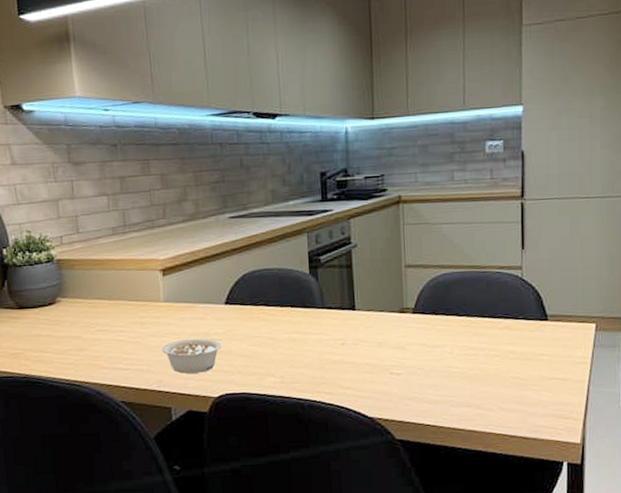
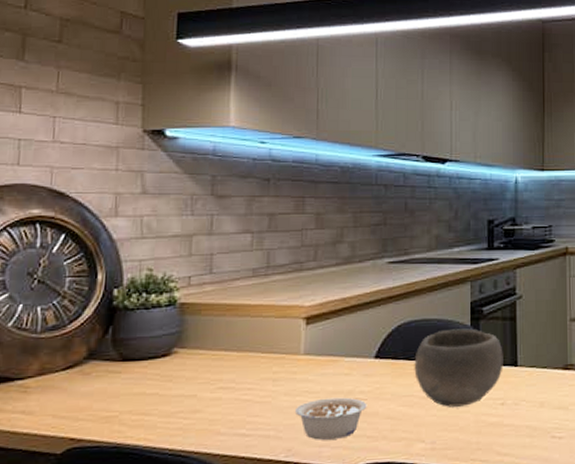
bowl: none [260,276,342,347] -> present [414,328,503,407]

